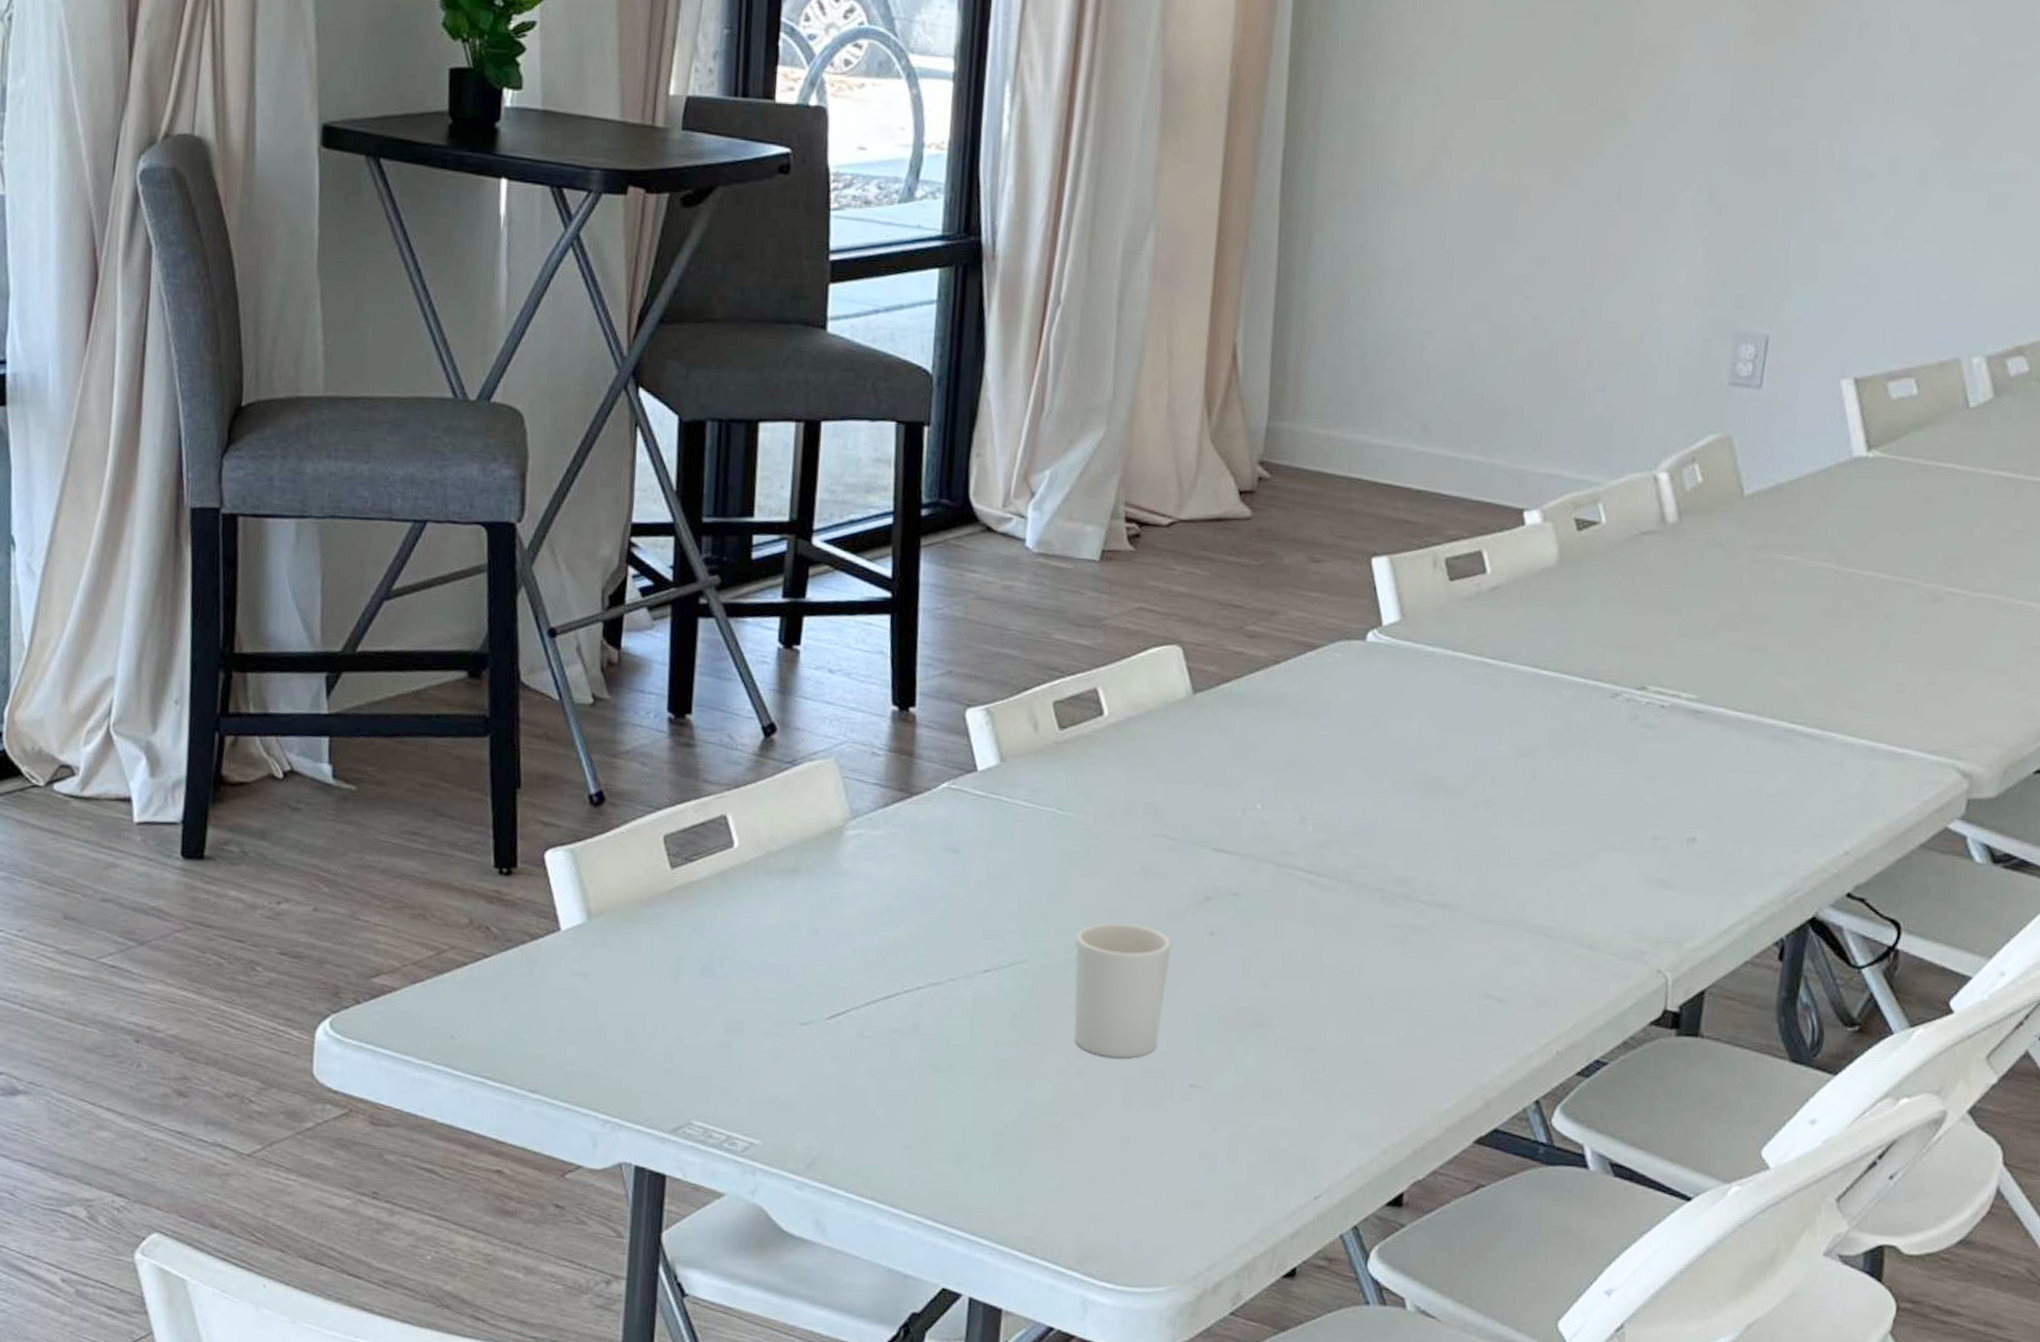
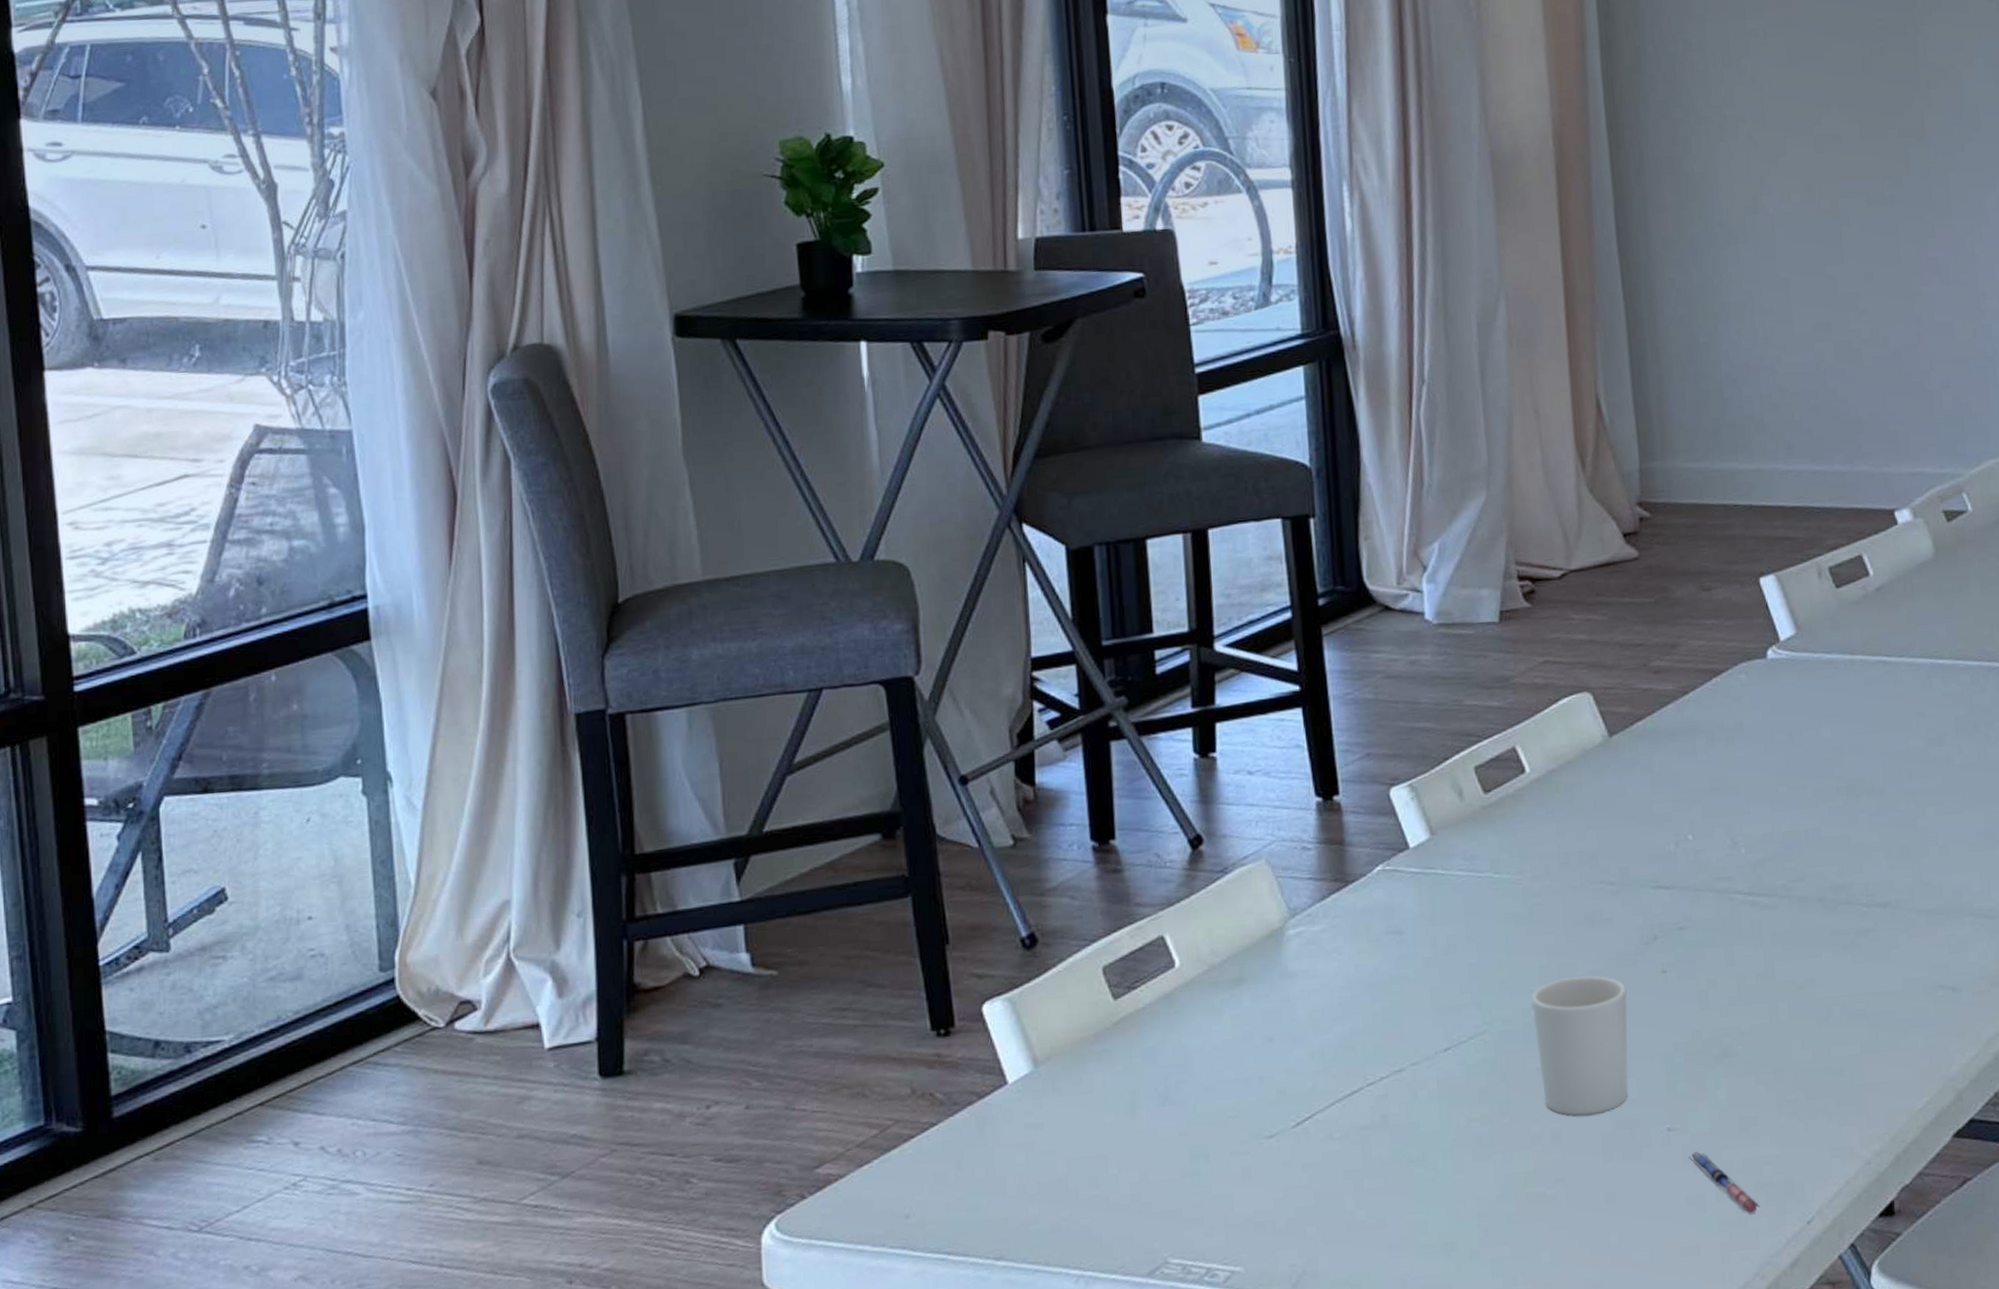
pen: none [1207,1111,1270,1180] -> present [1689,1151,1760,1214]

